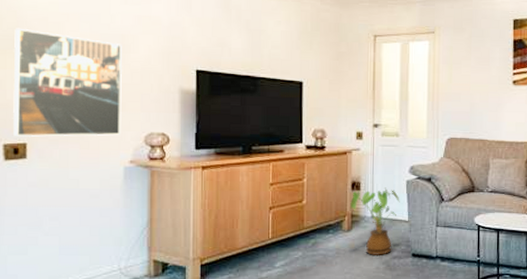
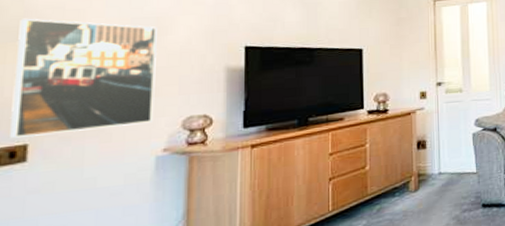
house plant: present [350,187,400,255] -> none [417,142,467,213]

